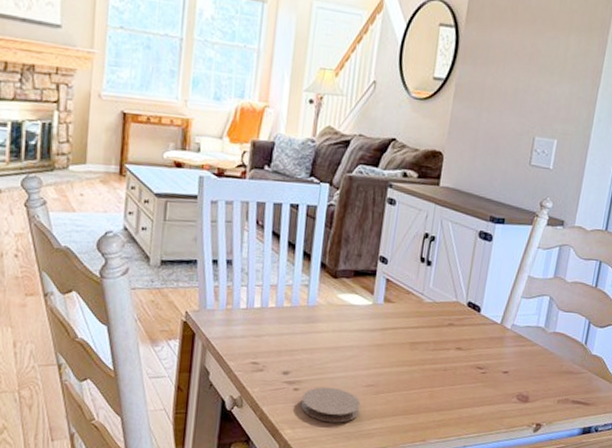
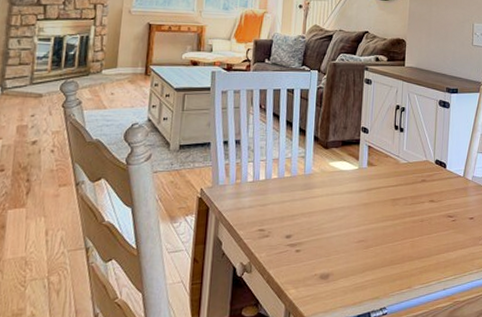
coaster: present [301,387,361,423] -> none [303,246,354,279]

